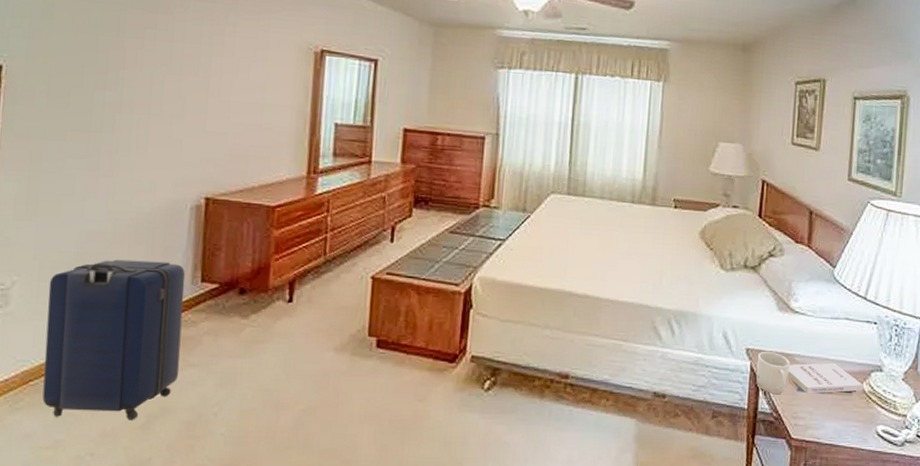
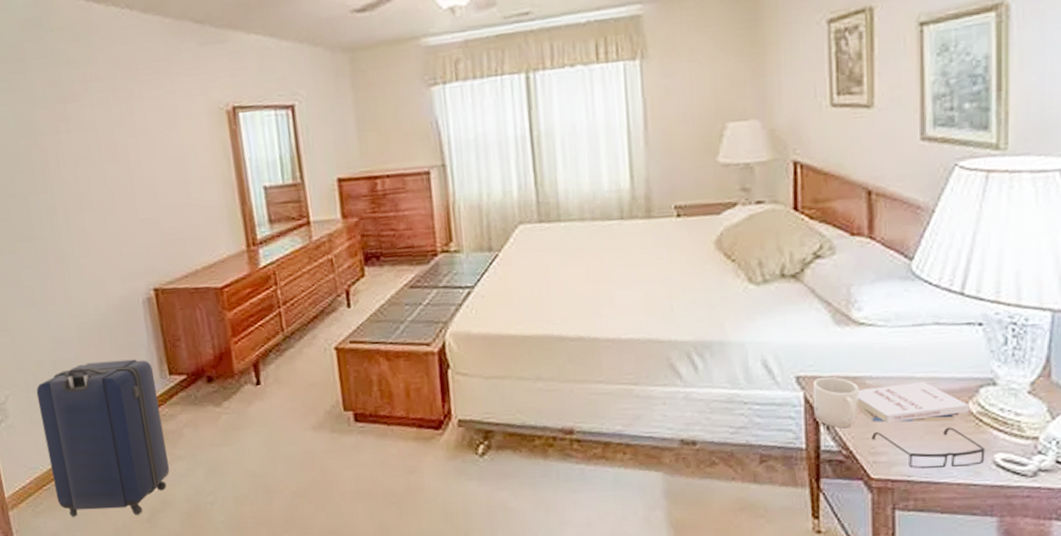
glasses: none [795,400,872,434] -> present [872,427,985,469]

